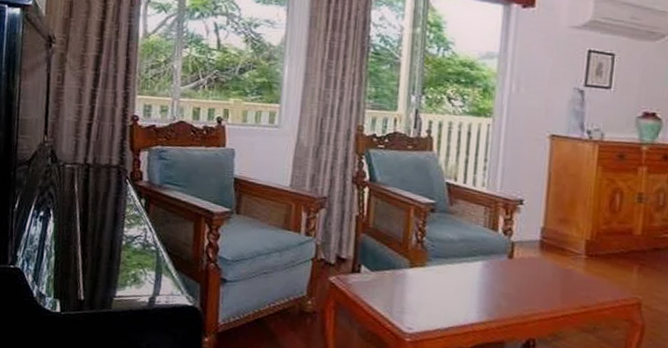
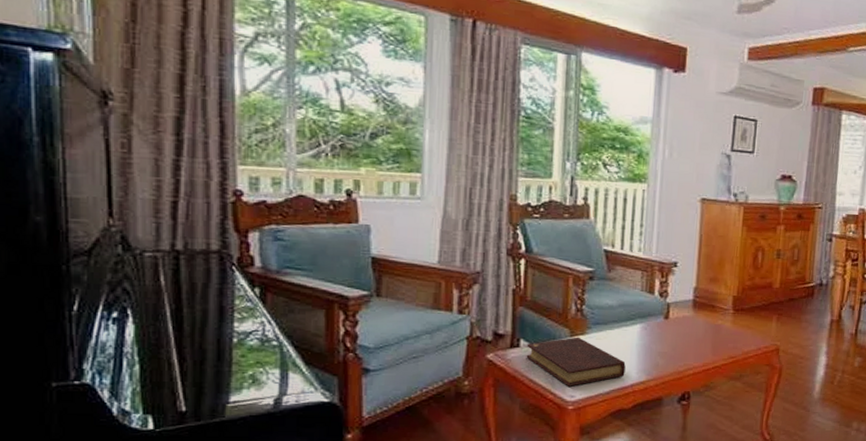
book: none [366,268,466,318] -> present [526,337,626,387]

